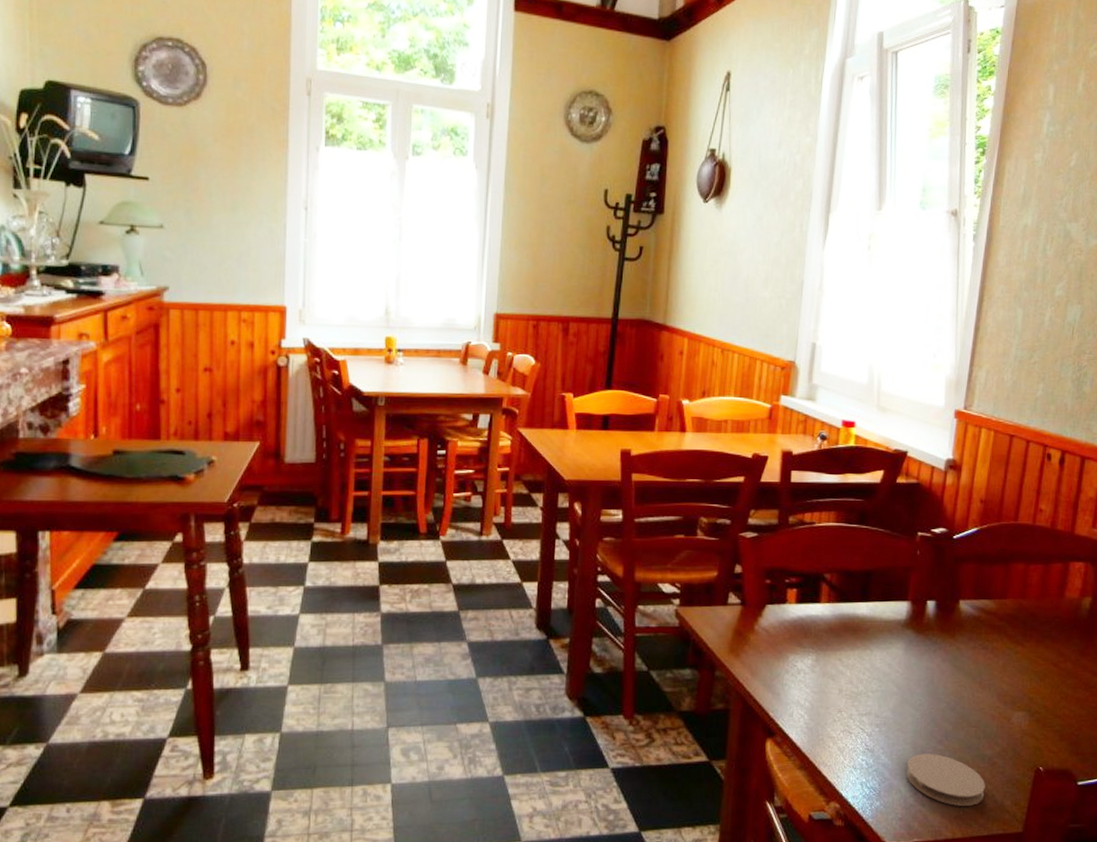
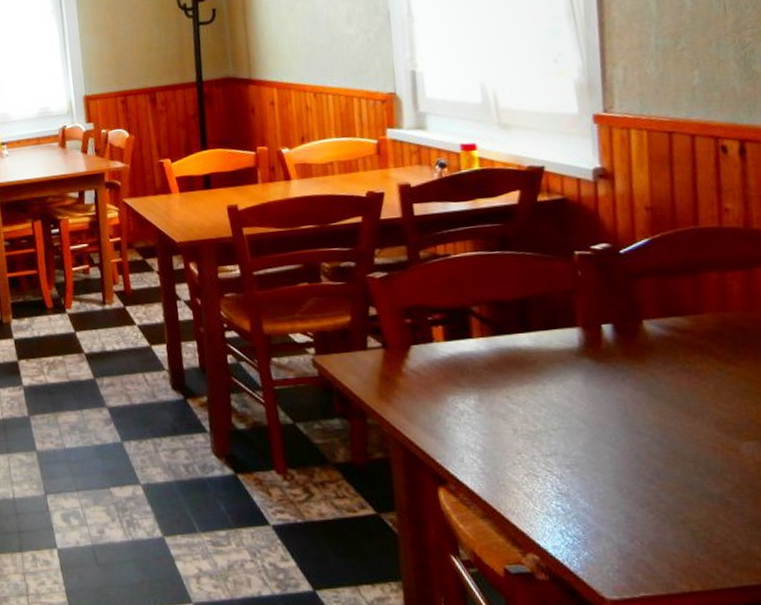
coaster: present [905,754,985,806] -> none [613,495,723,554]

